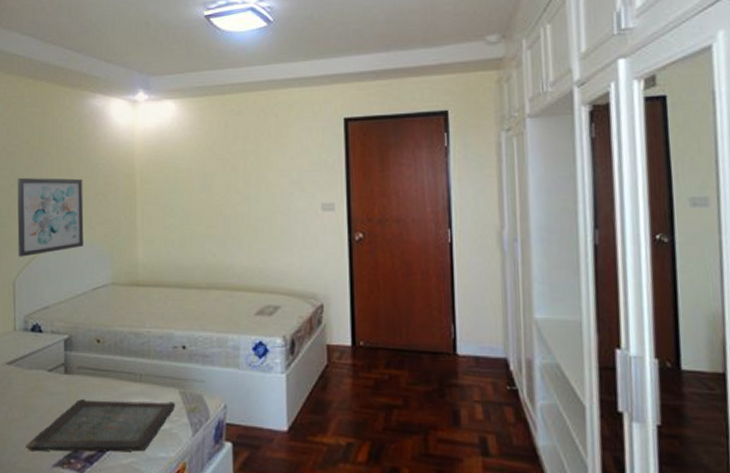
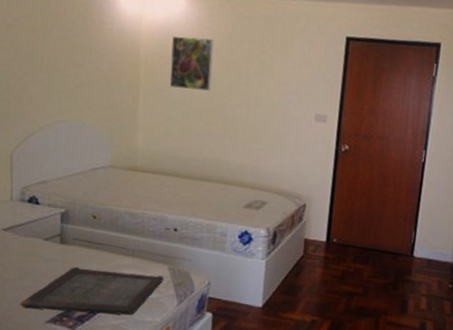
wall art: present [17,178,84,257] -> none [16,53,87,132]
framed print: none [164,139,209,193] -> present [169,35,214,91]

